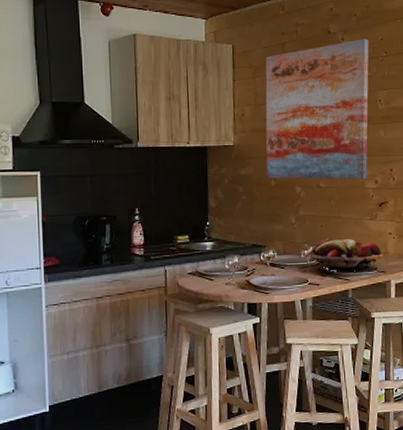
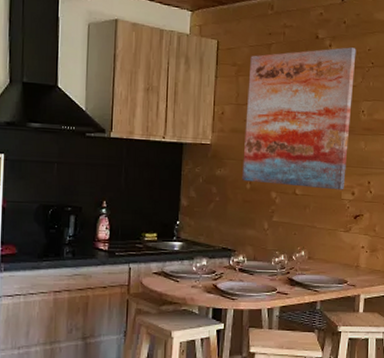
fruit basket: present [310,239,384,270] -> none [281,249,355,282]

